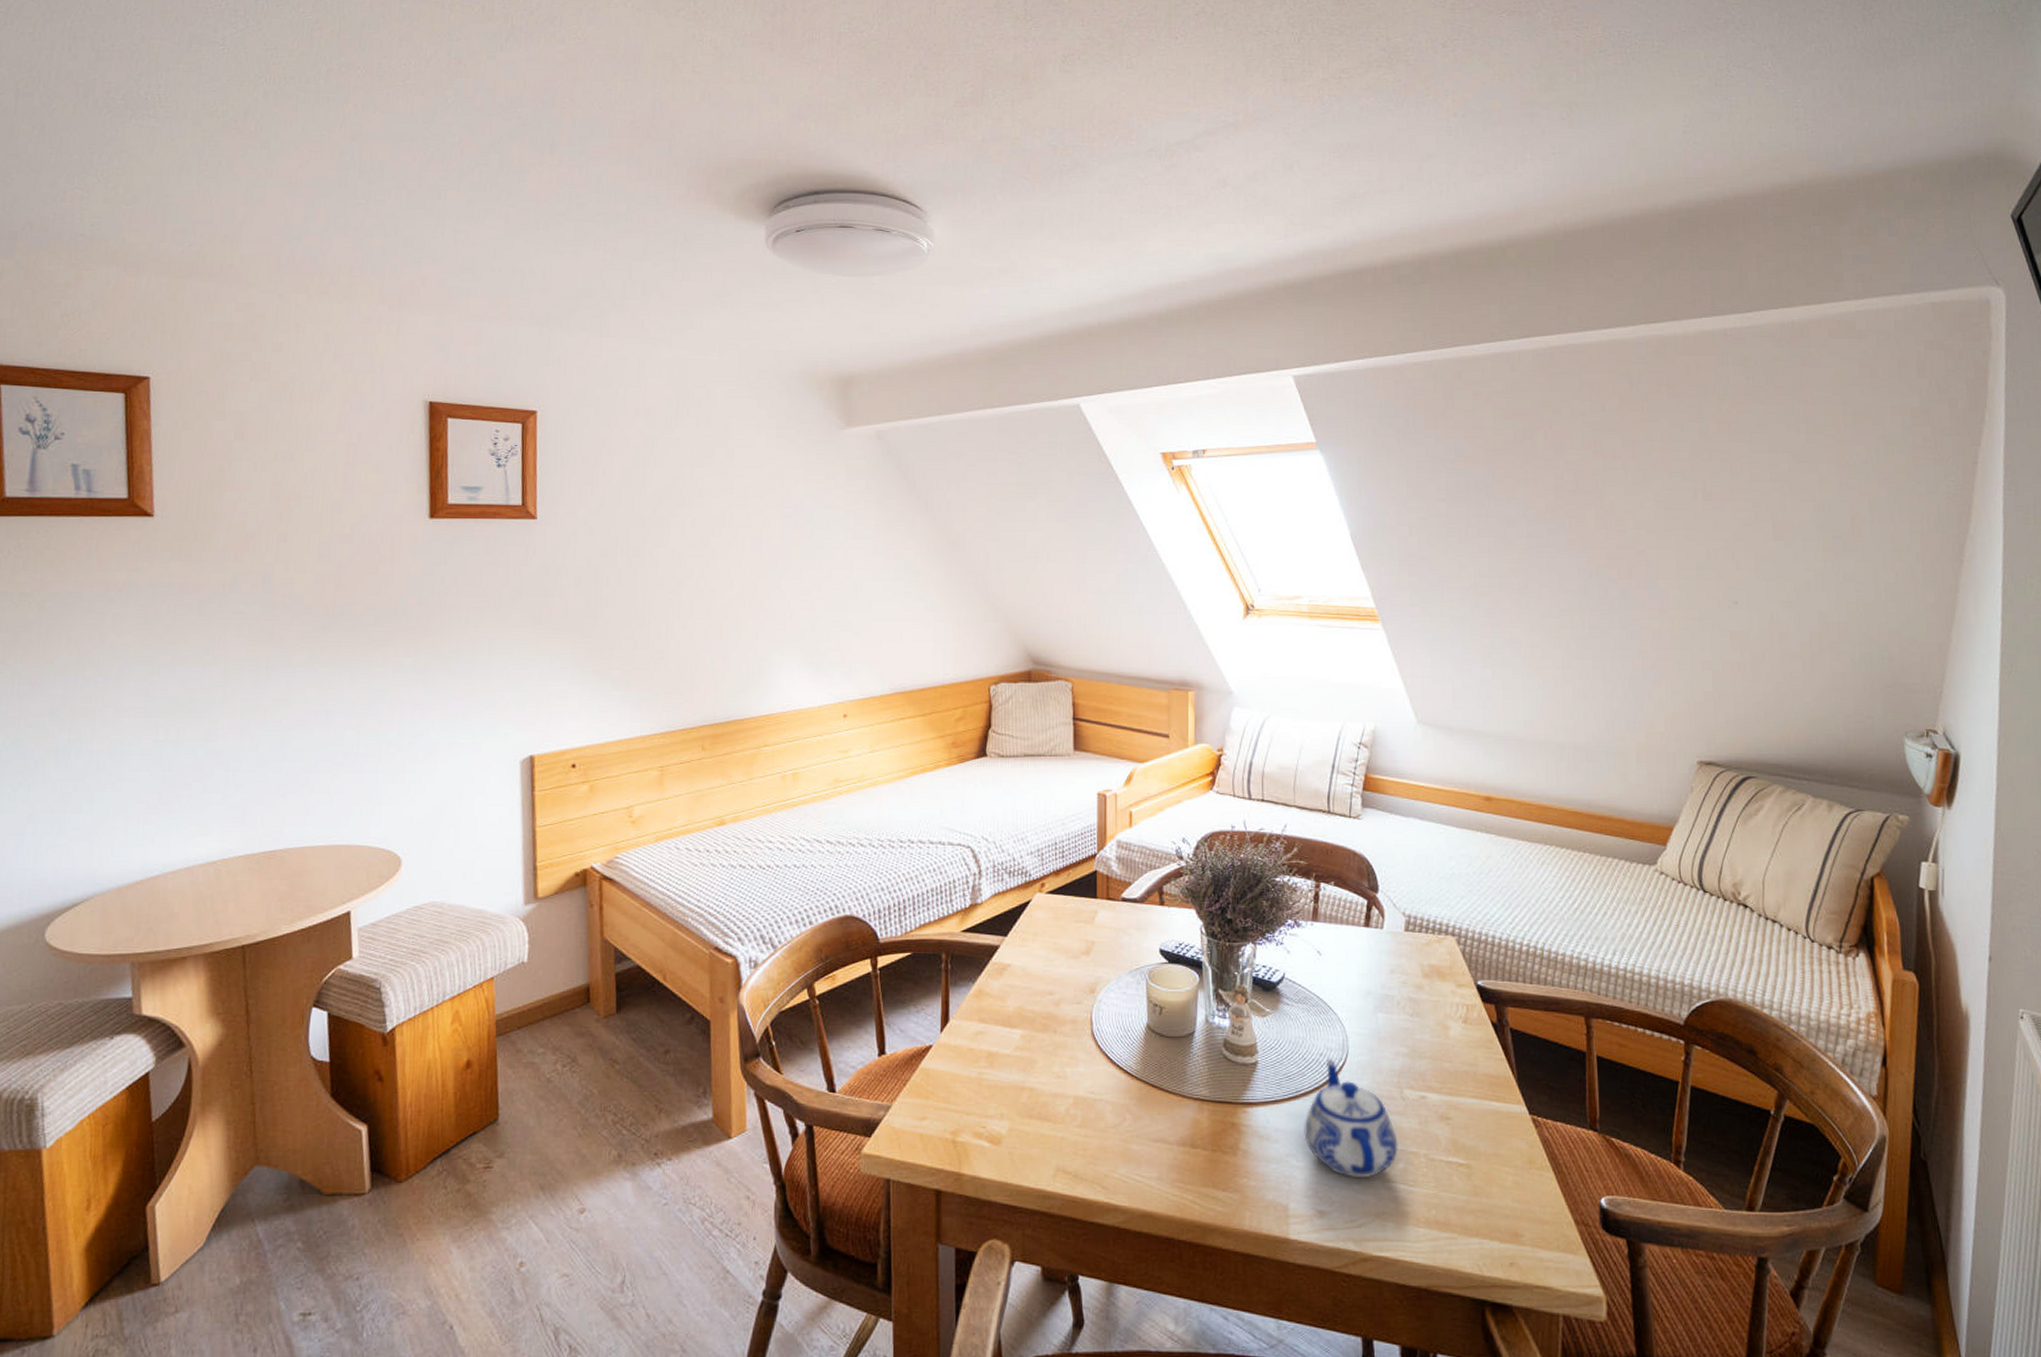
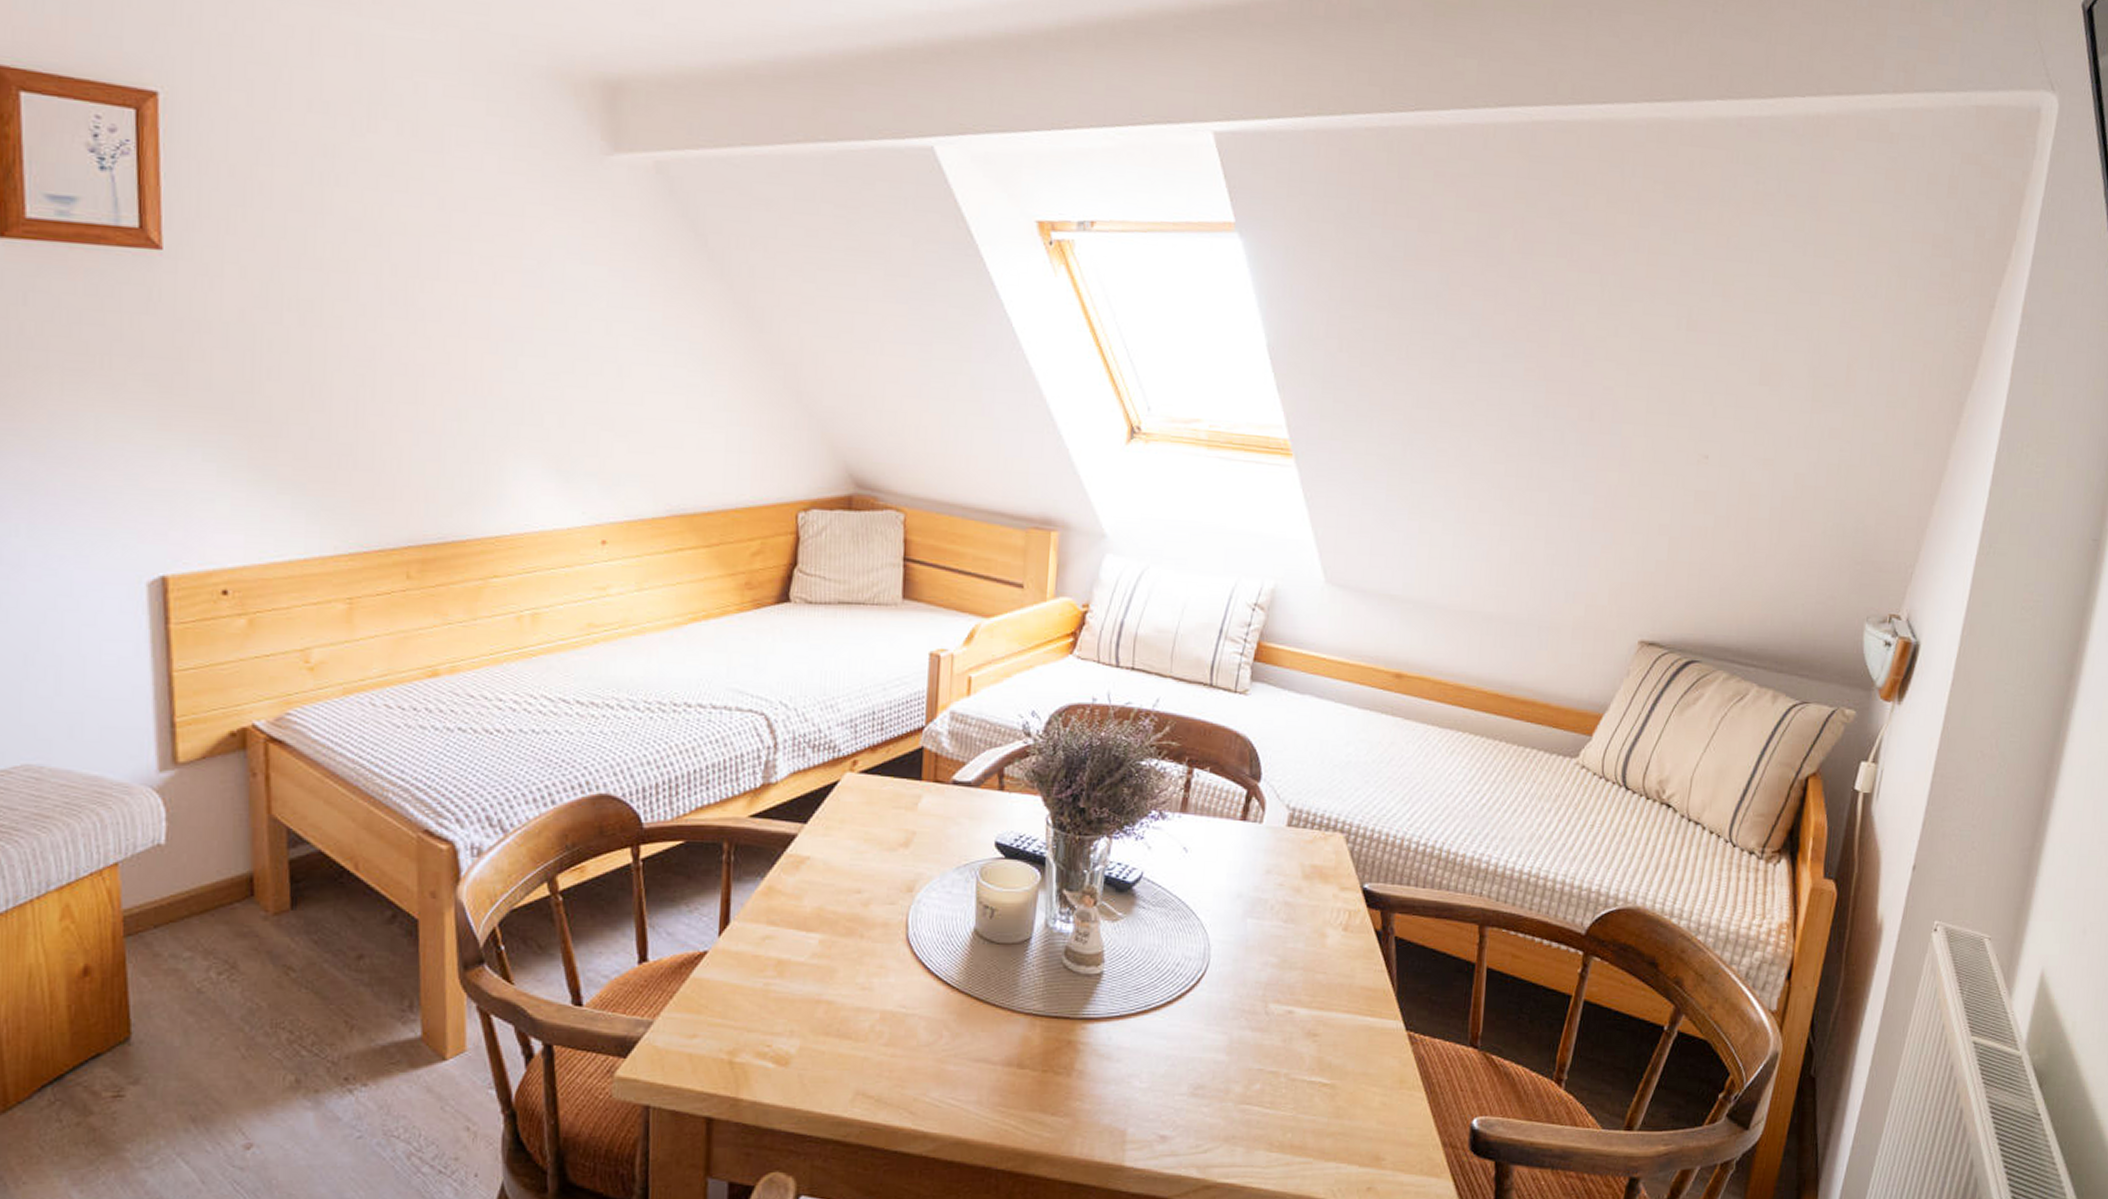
teapot: present [1304,1059,1398,1179] -> none [1150,969,1257,1101]

